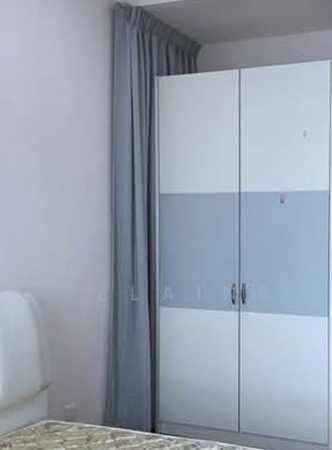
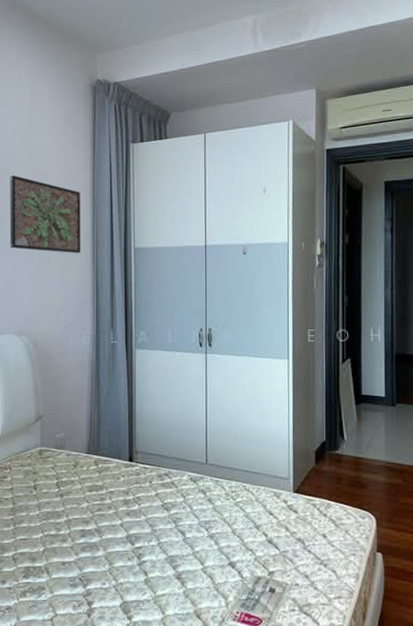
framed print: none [10,106,97,199] -> present [9,175,81,254]

